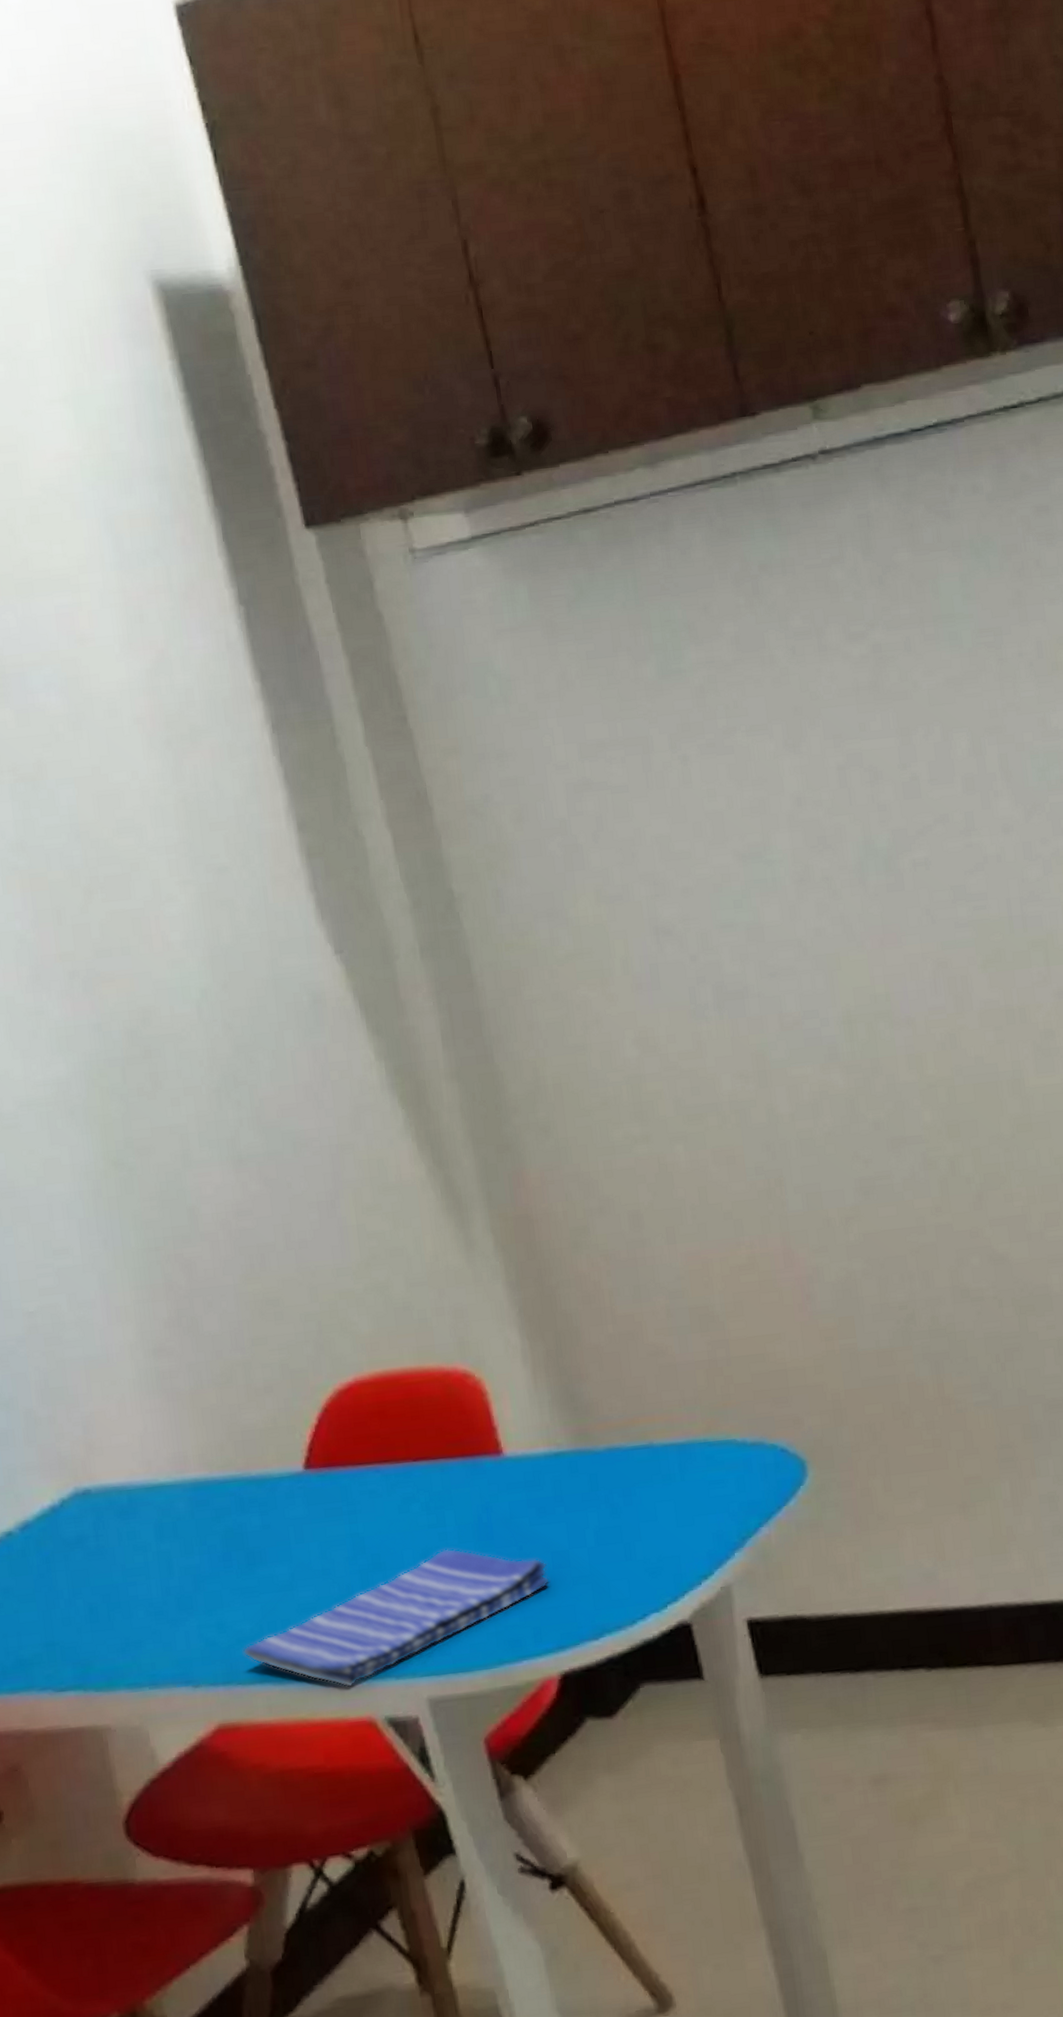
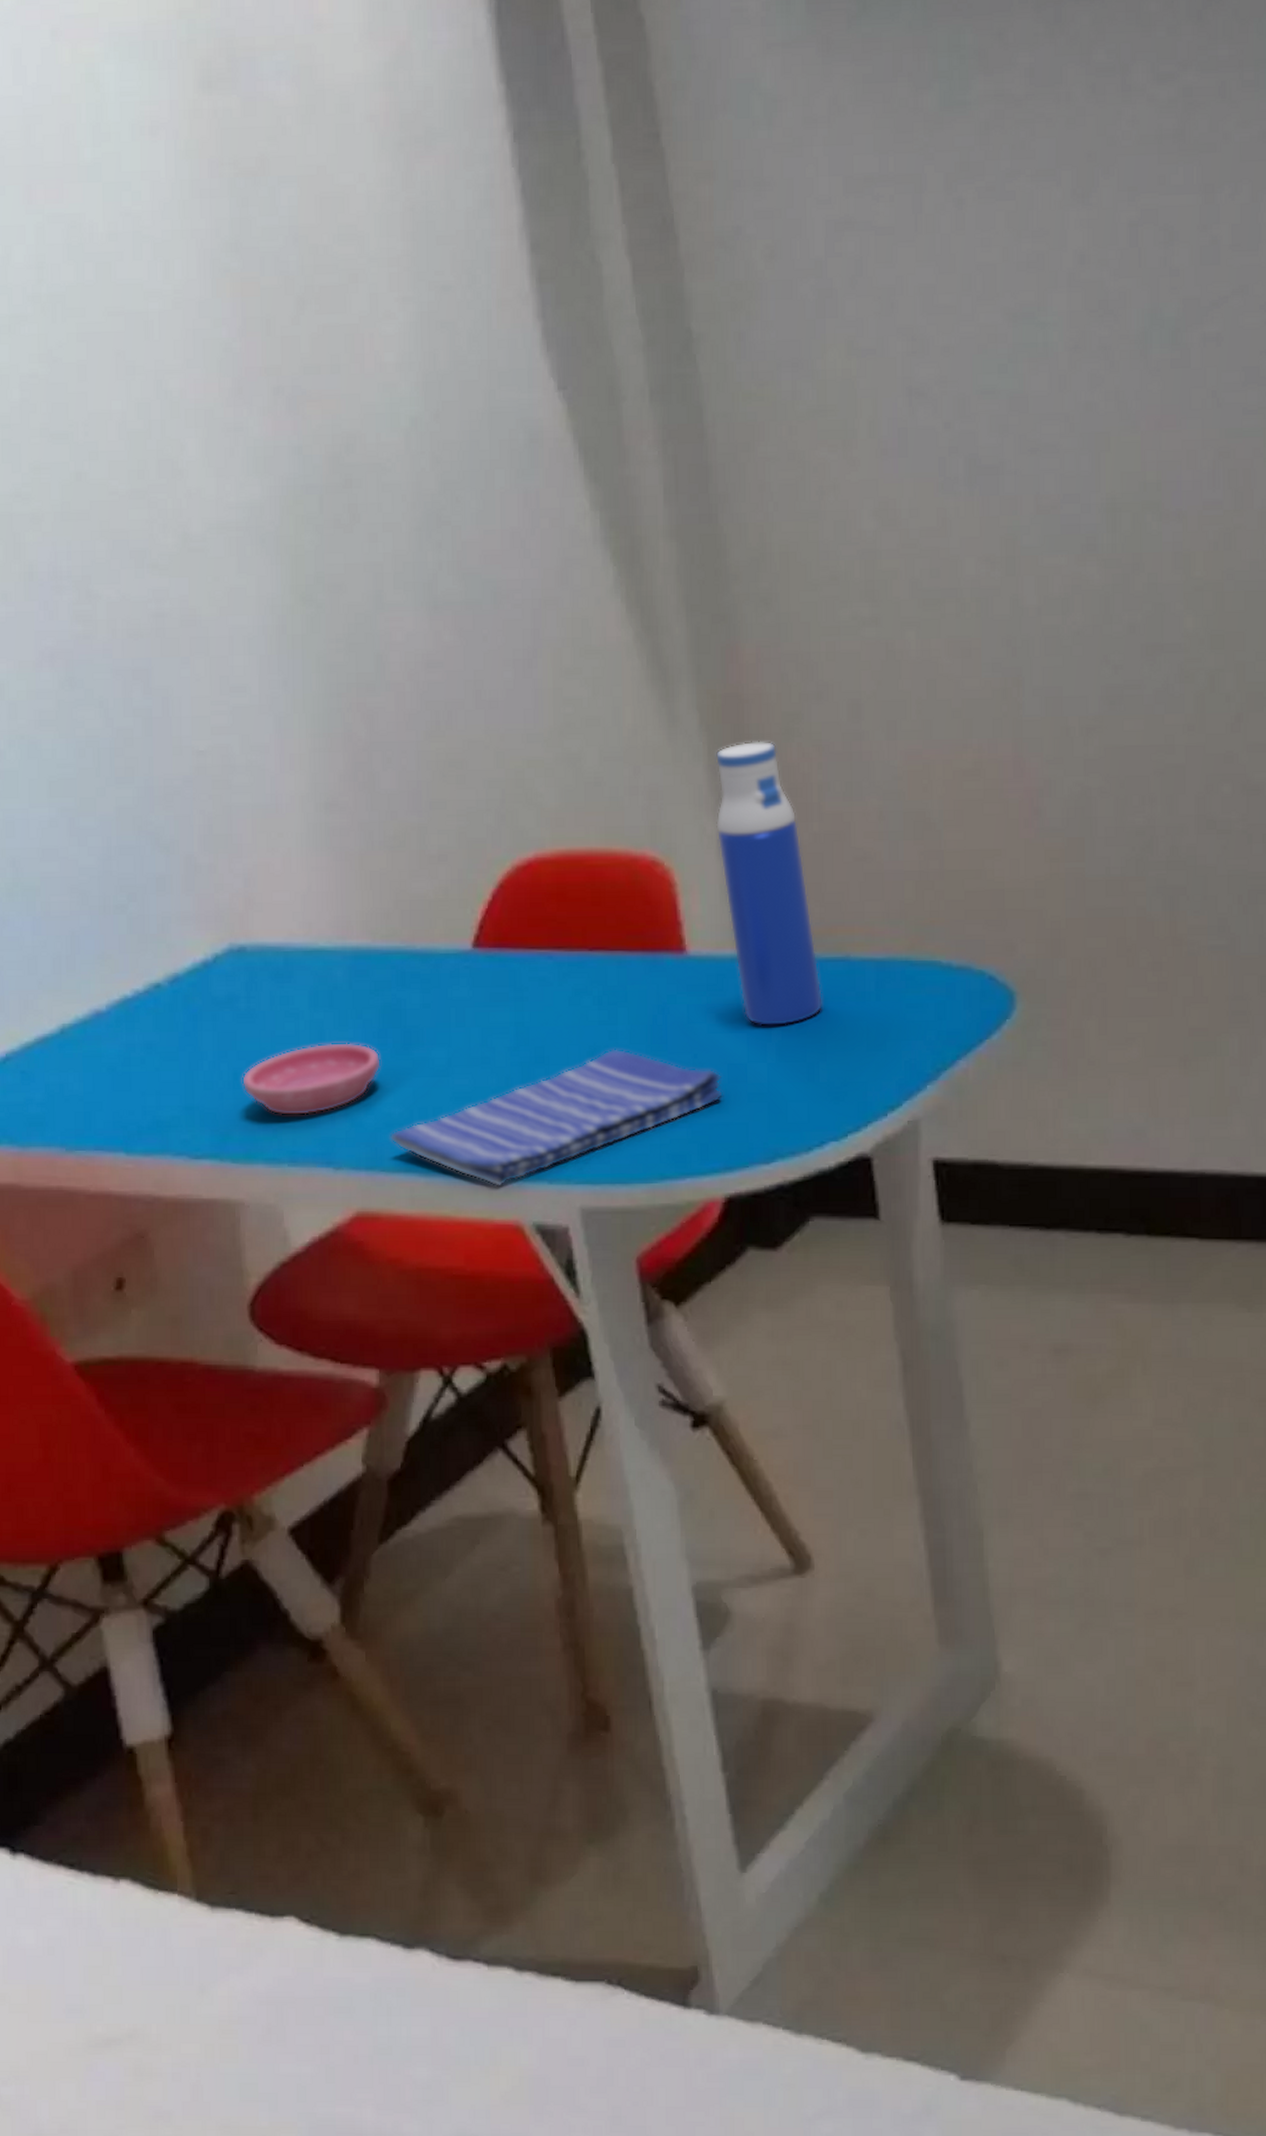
saucer: none [98,1568,228,1643] -> present [242,1043,381,1116]
water bottle: none [512,1255,633,1515] -> present [715,741,823,1027]

